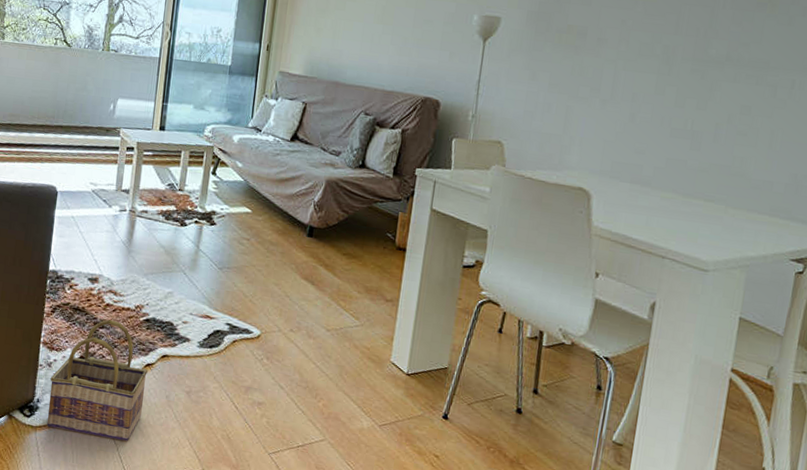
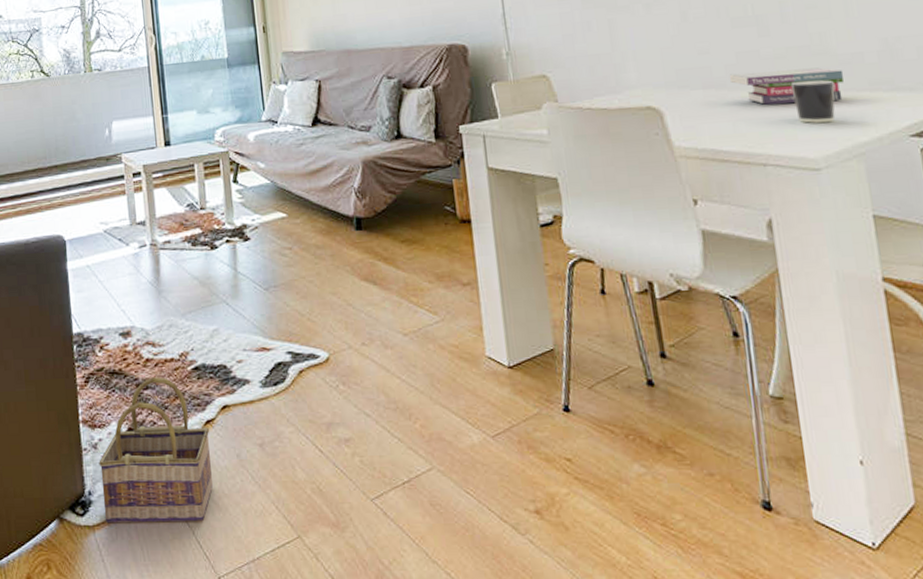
books: none [656,175,752,219] -> present [730,67,844,105]
mug: none [702,194,741,234] -> present [790,80,835,123]

